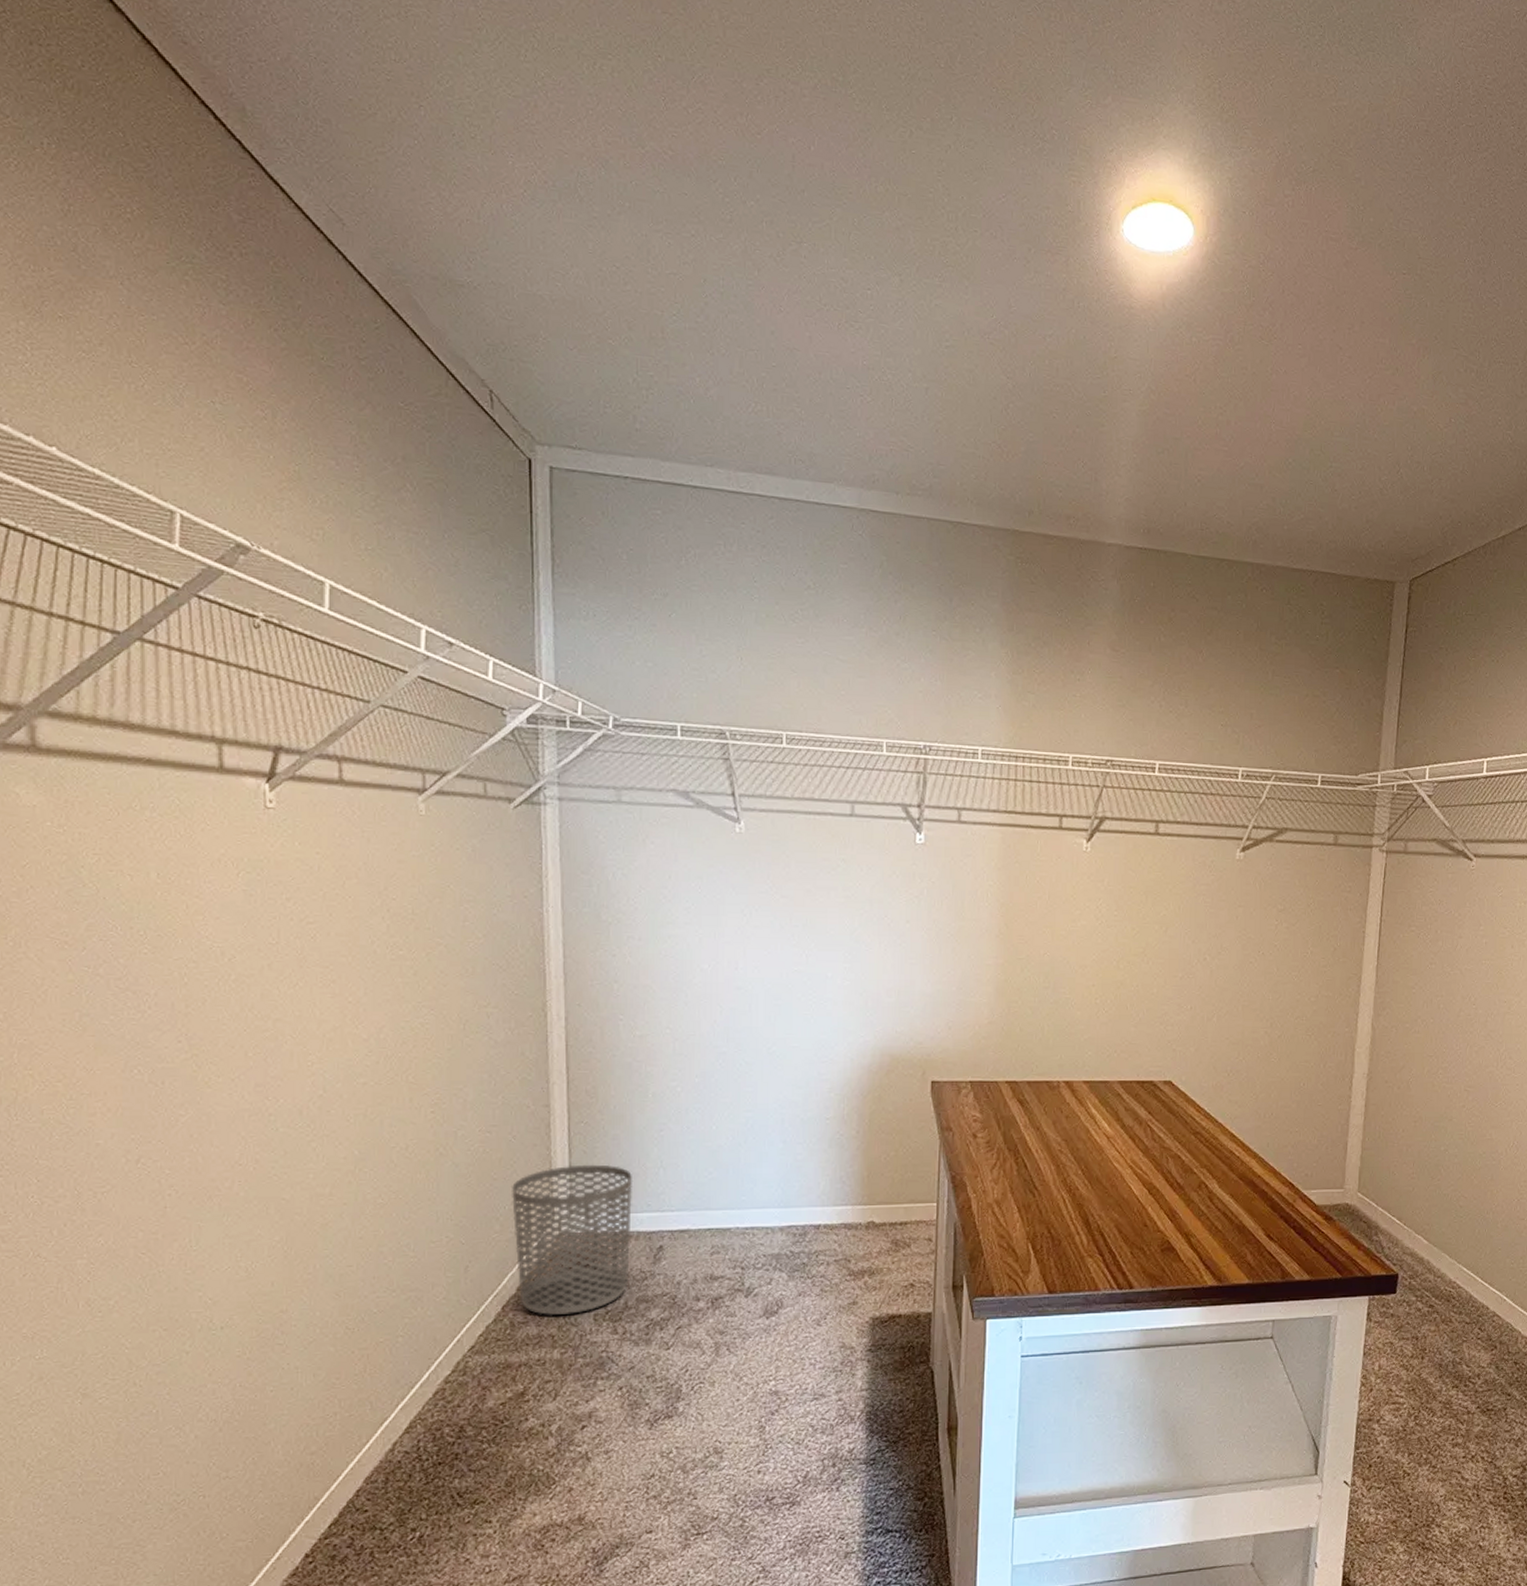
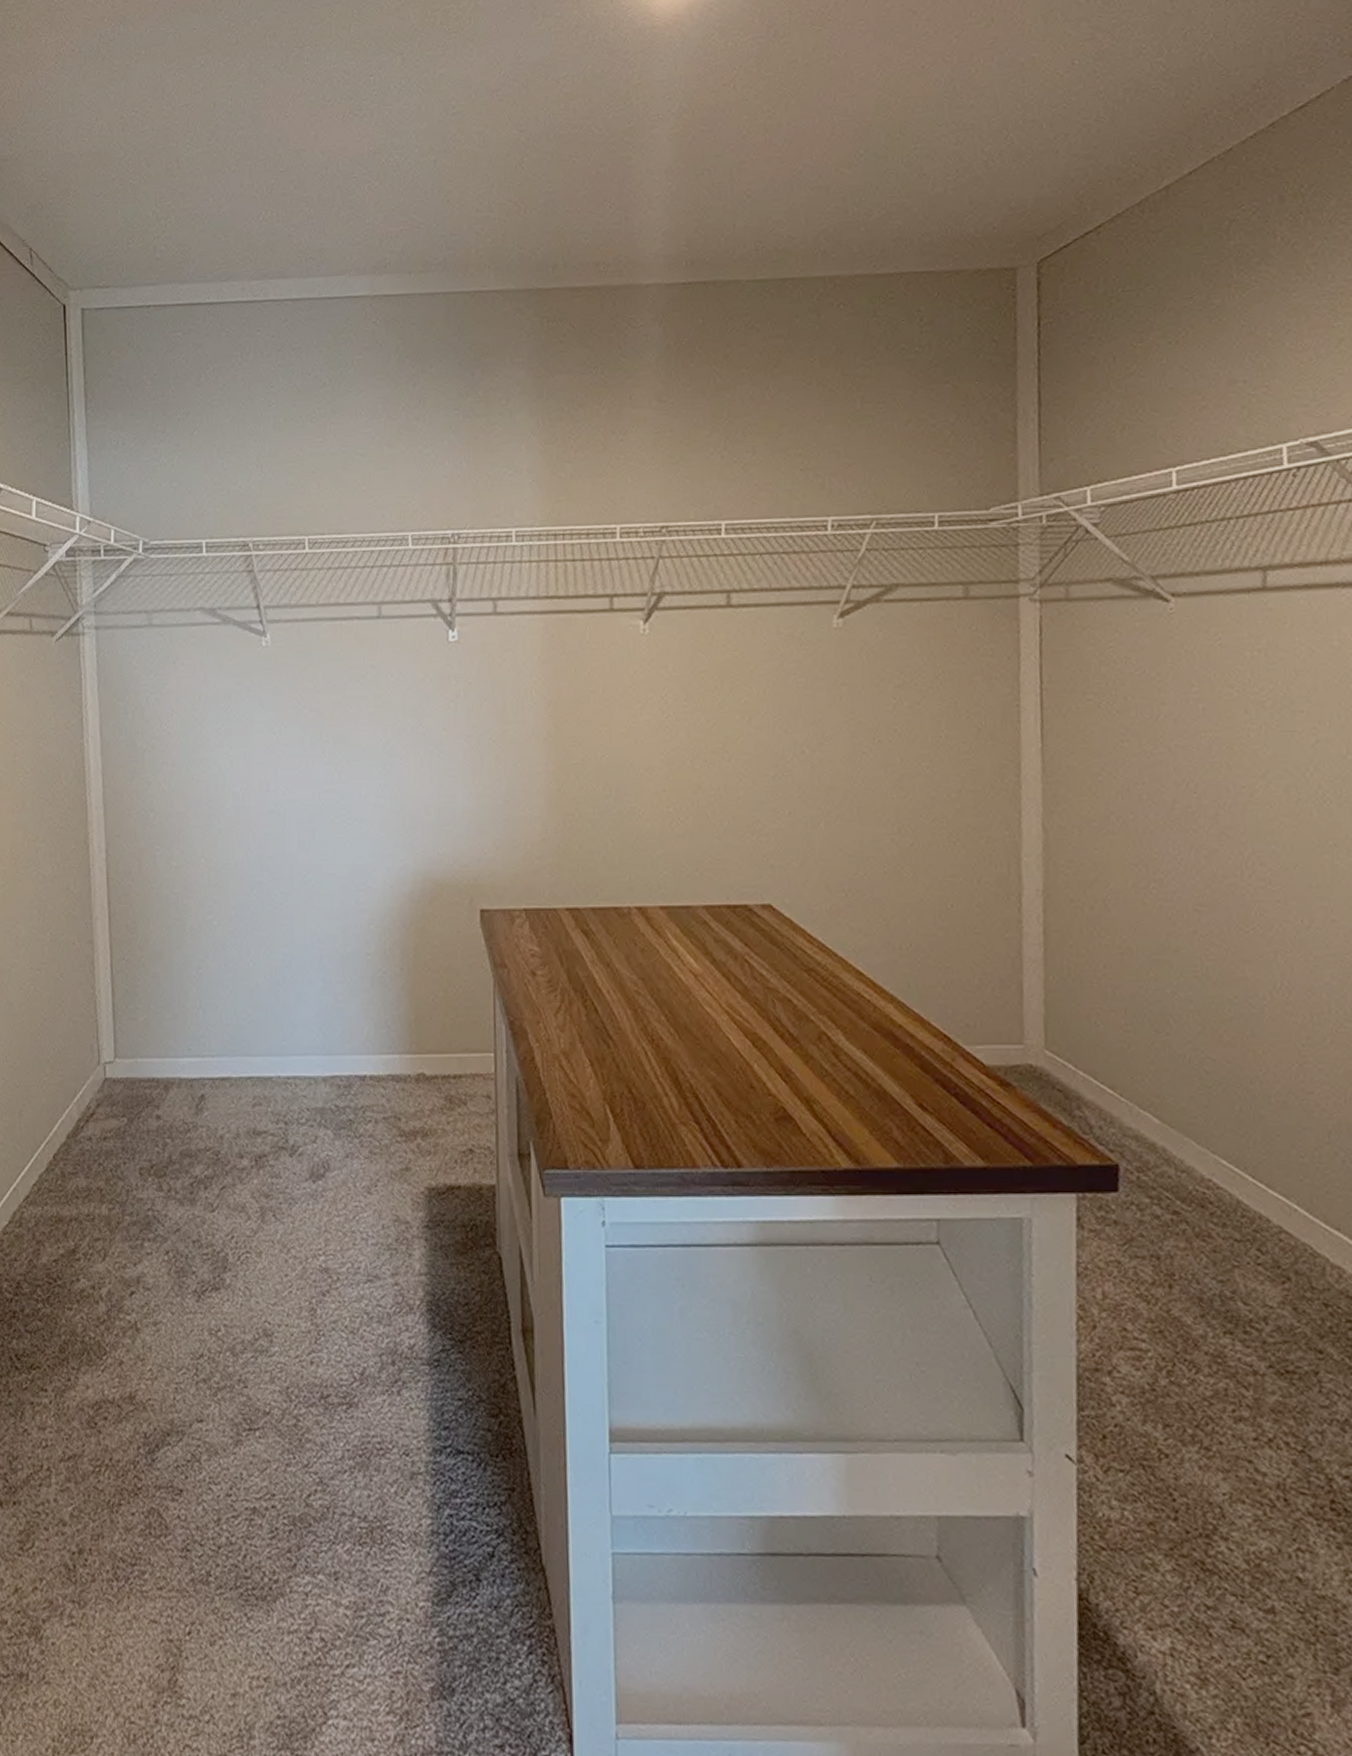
waste bin: present [510,1164,633,1316] -> none [59,1004,174,1168]

